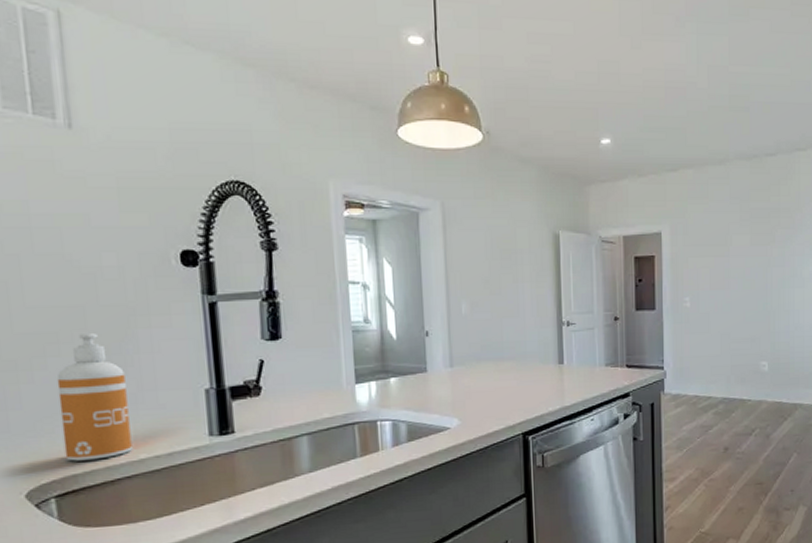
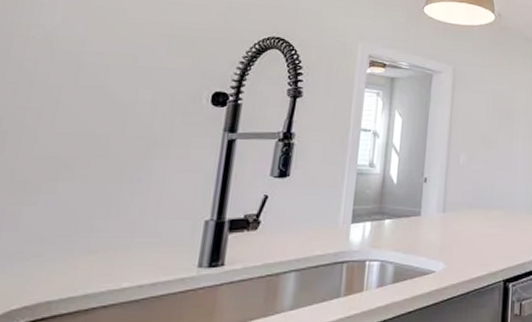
soap dispenser: present [56,334,132,462] -> none [45,161,130,287]

